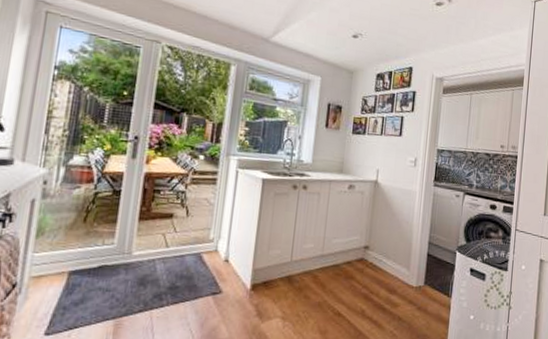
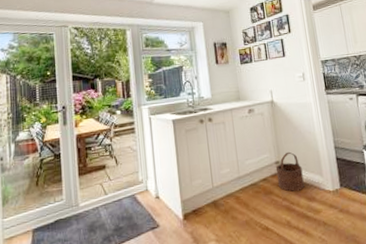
wooden bucket: none [361,238,390,281] -> present [275,151,305,192]

